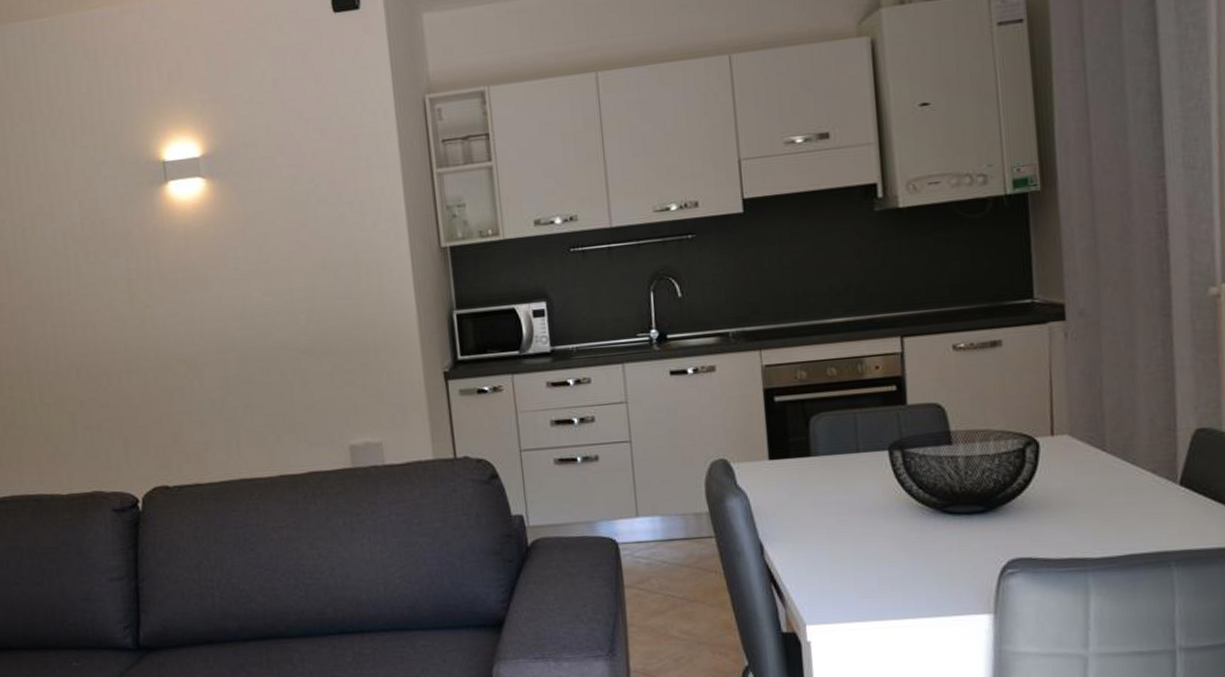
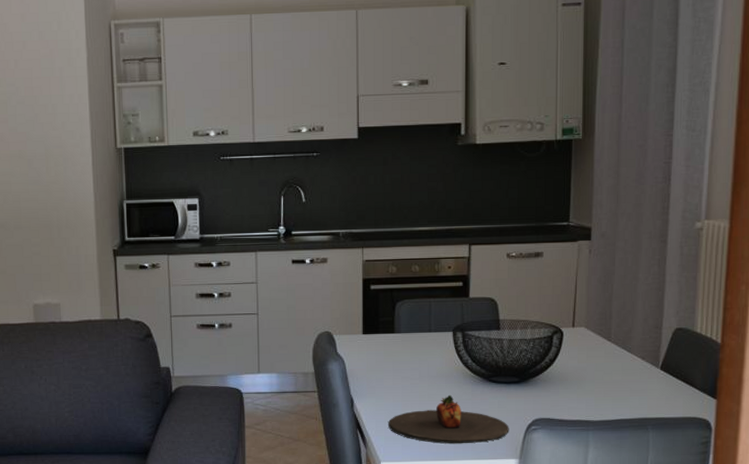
plate: none [812,532,977,598] -> present [388,394,509,444]

